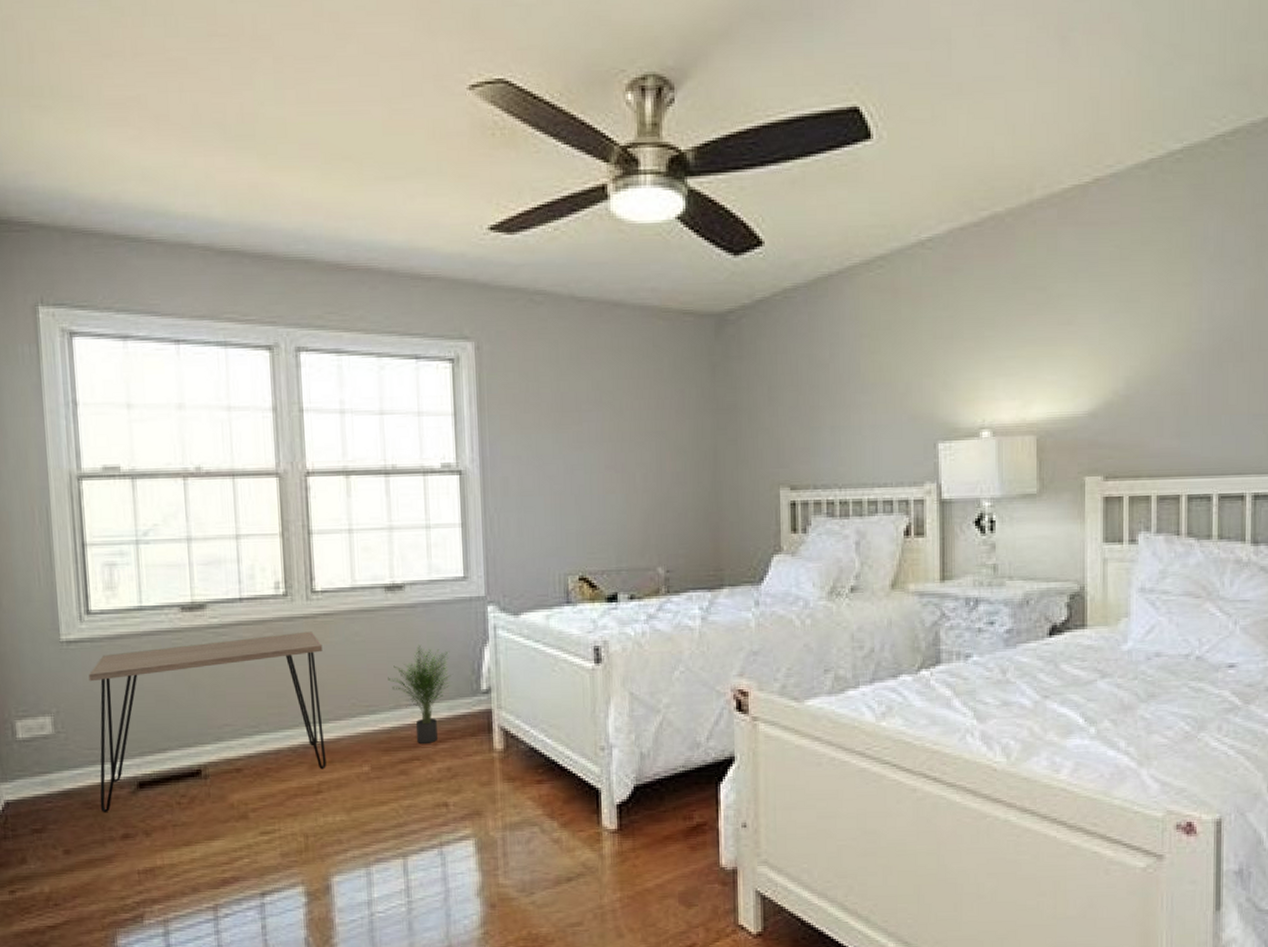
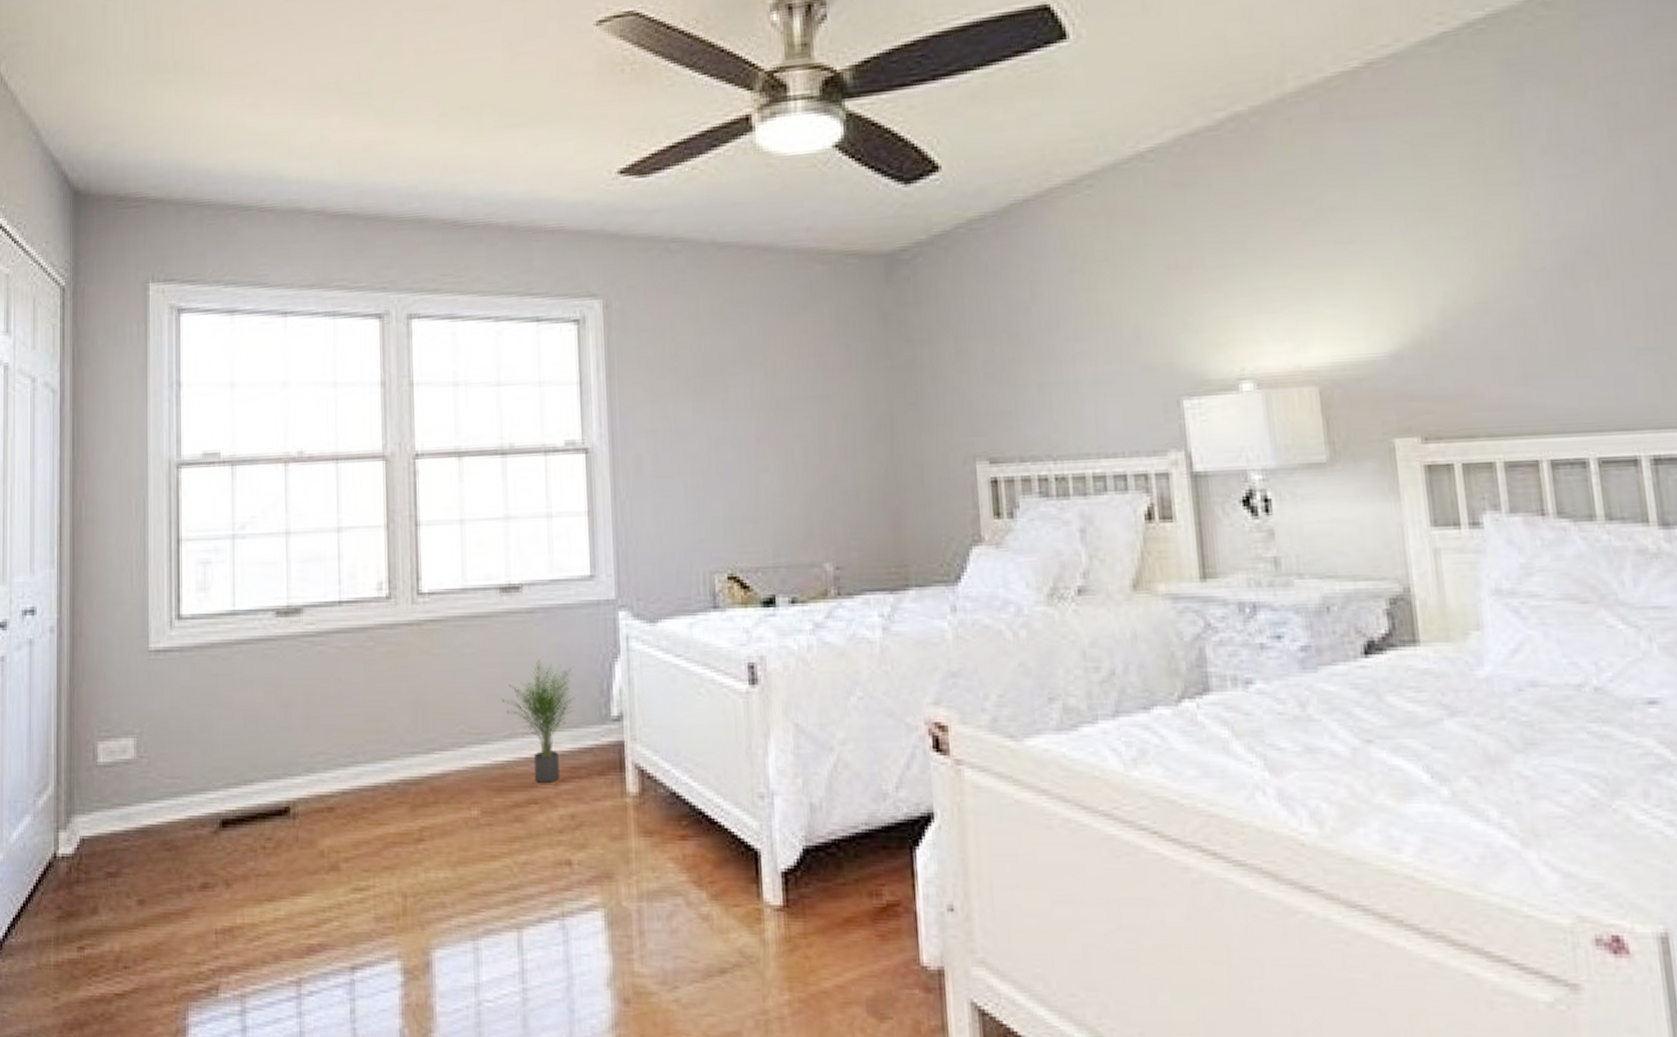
desk: present [88,631,326,813] -> none [175,641,430,856]

